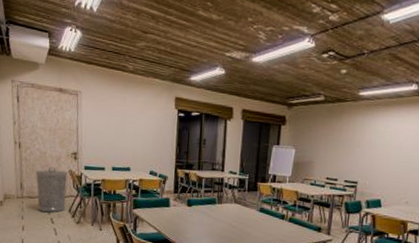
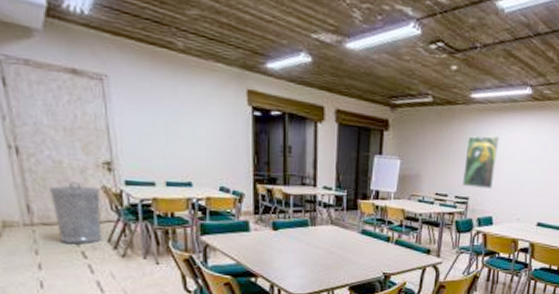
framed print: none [352,127,387,174] -> present [463,136,500,189]

